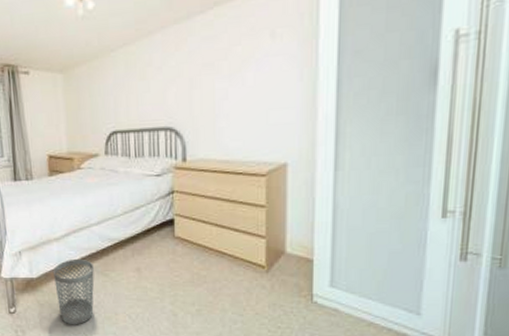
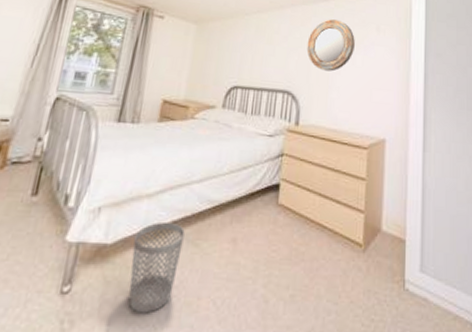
home mirror: none [185,34,243,99] -> present [306,19,355,72]

